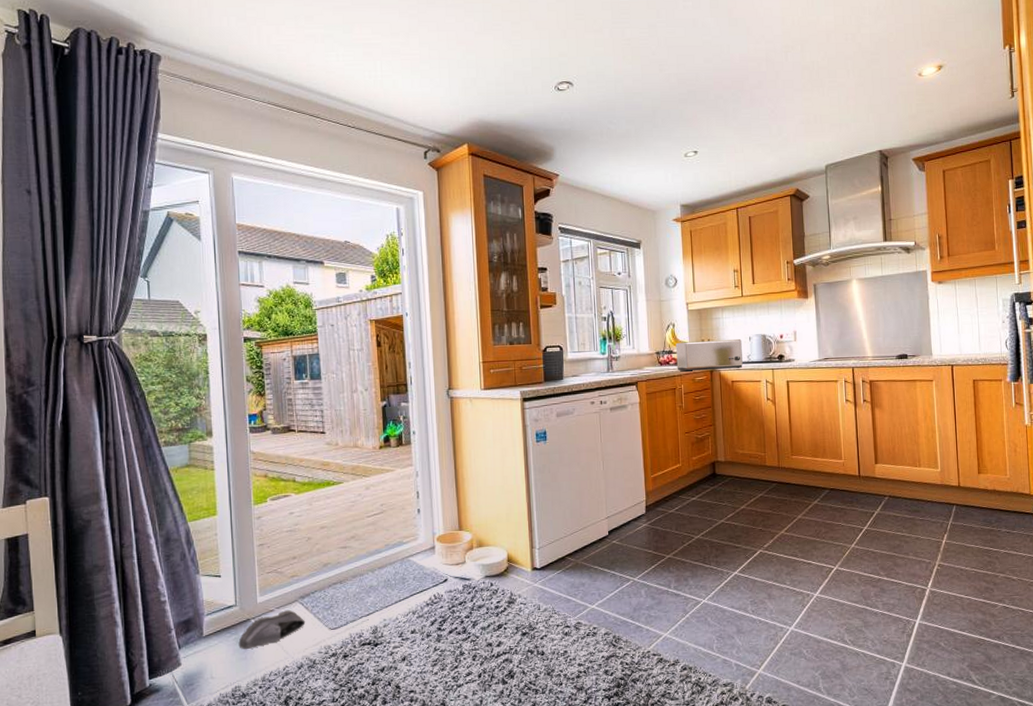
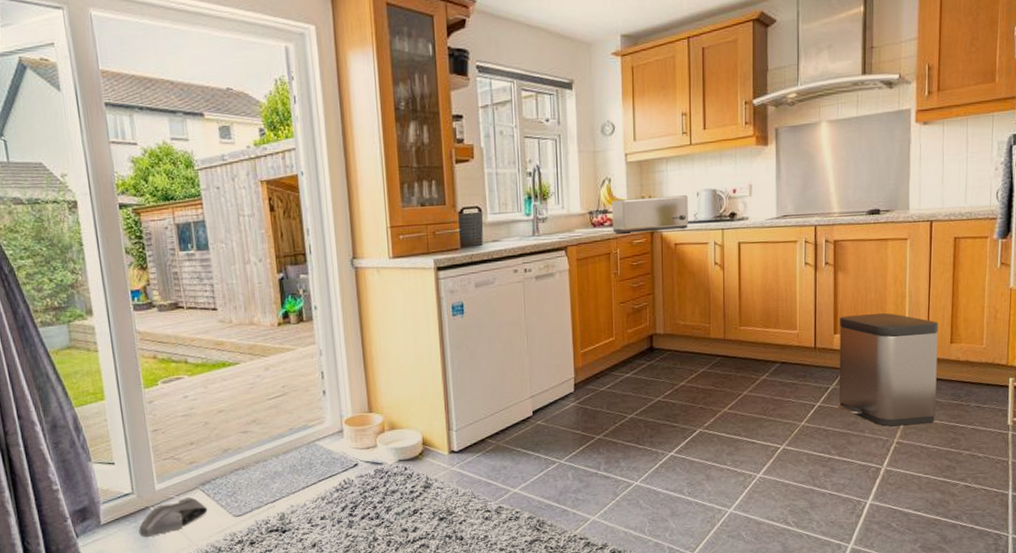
pedal bin: none [879,445,972,550] -> present [838,312,939,427]

